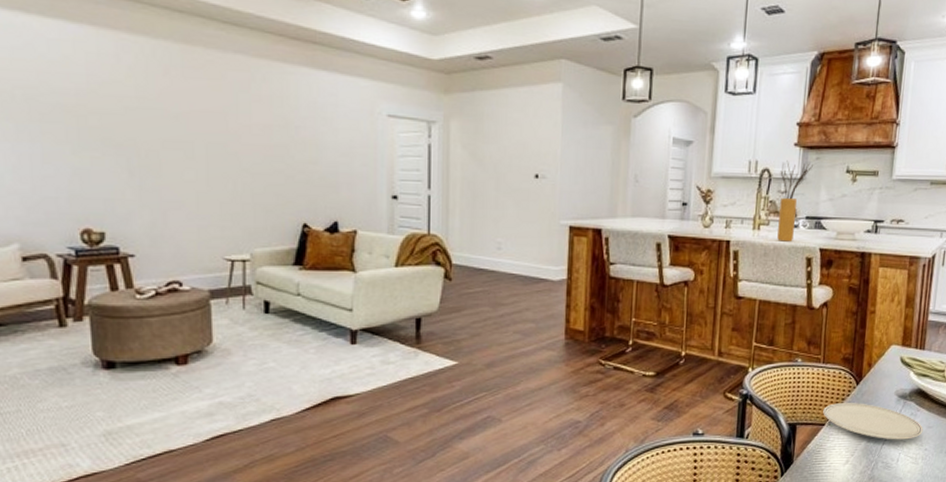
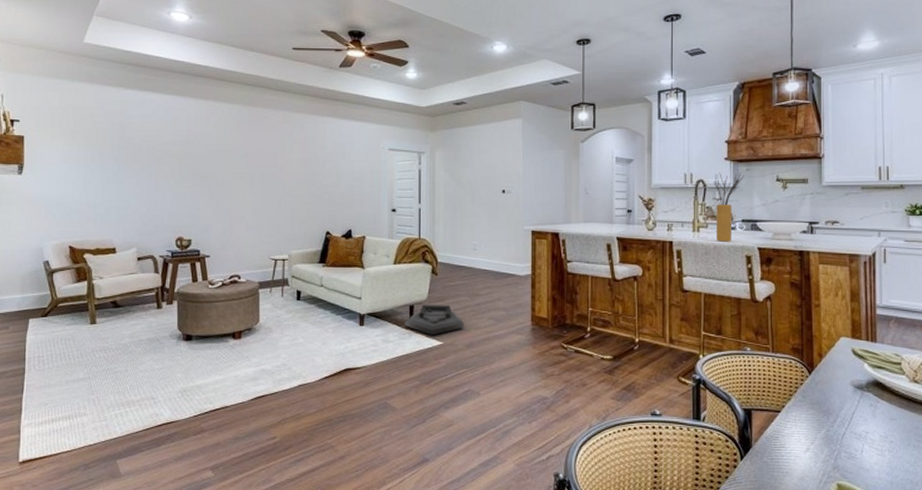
dog bed: none [409,317,484,353] -> present [404,305,464,335]
plate: present [823,403,923,440] -> none [777,391,886,431]

